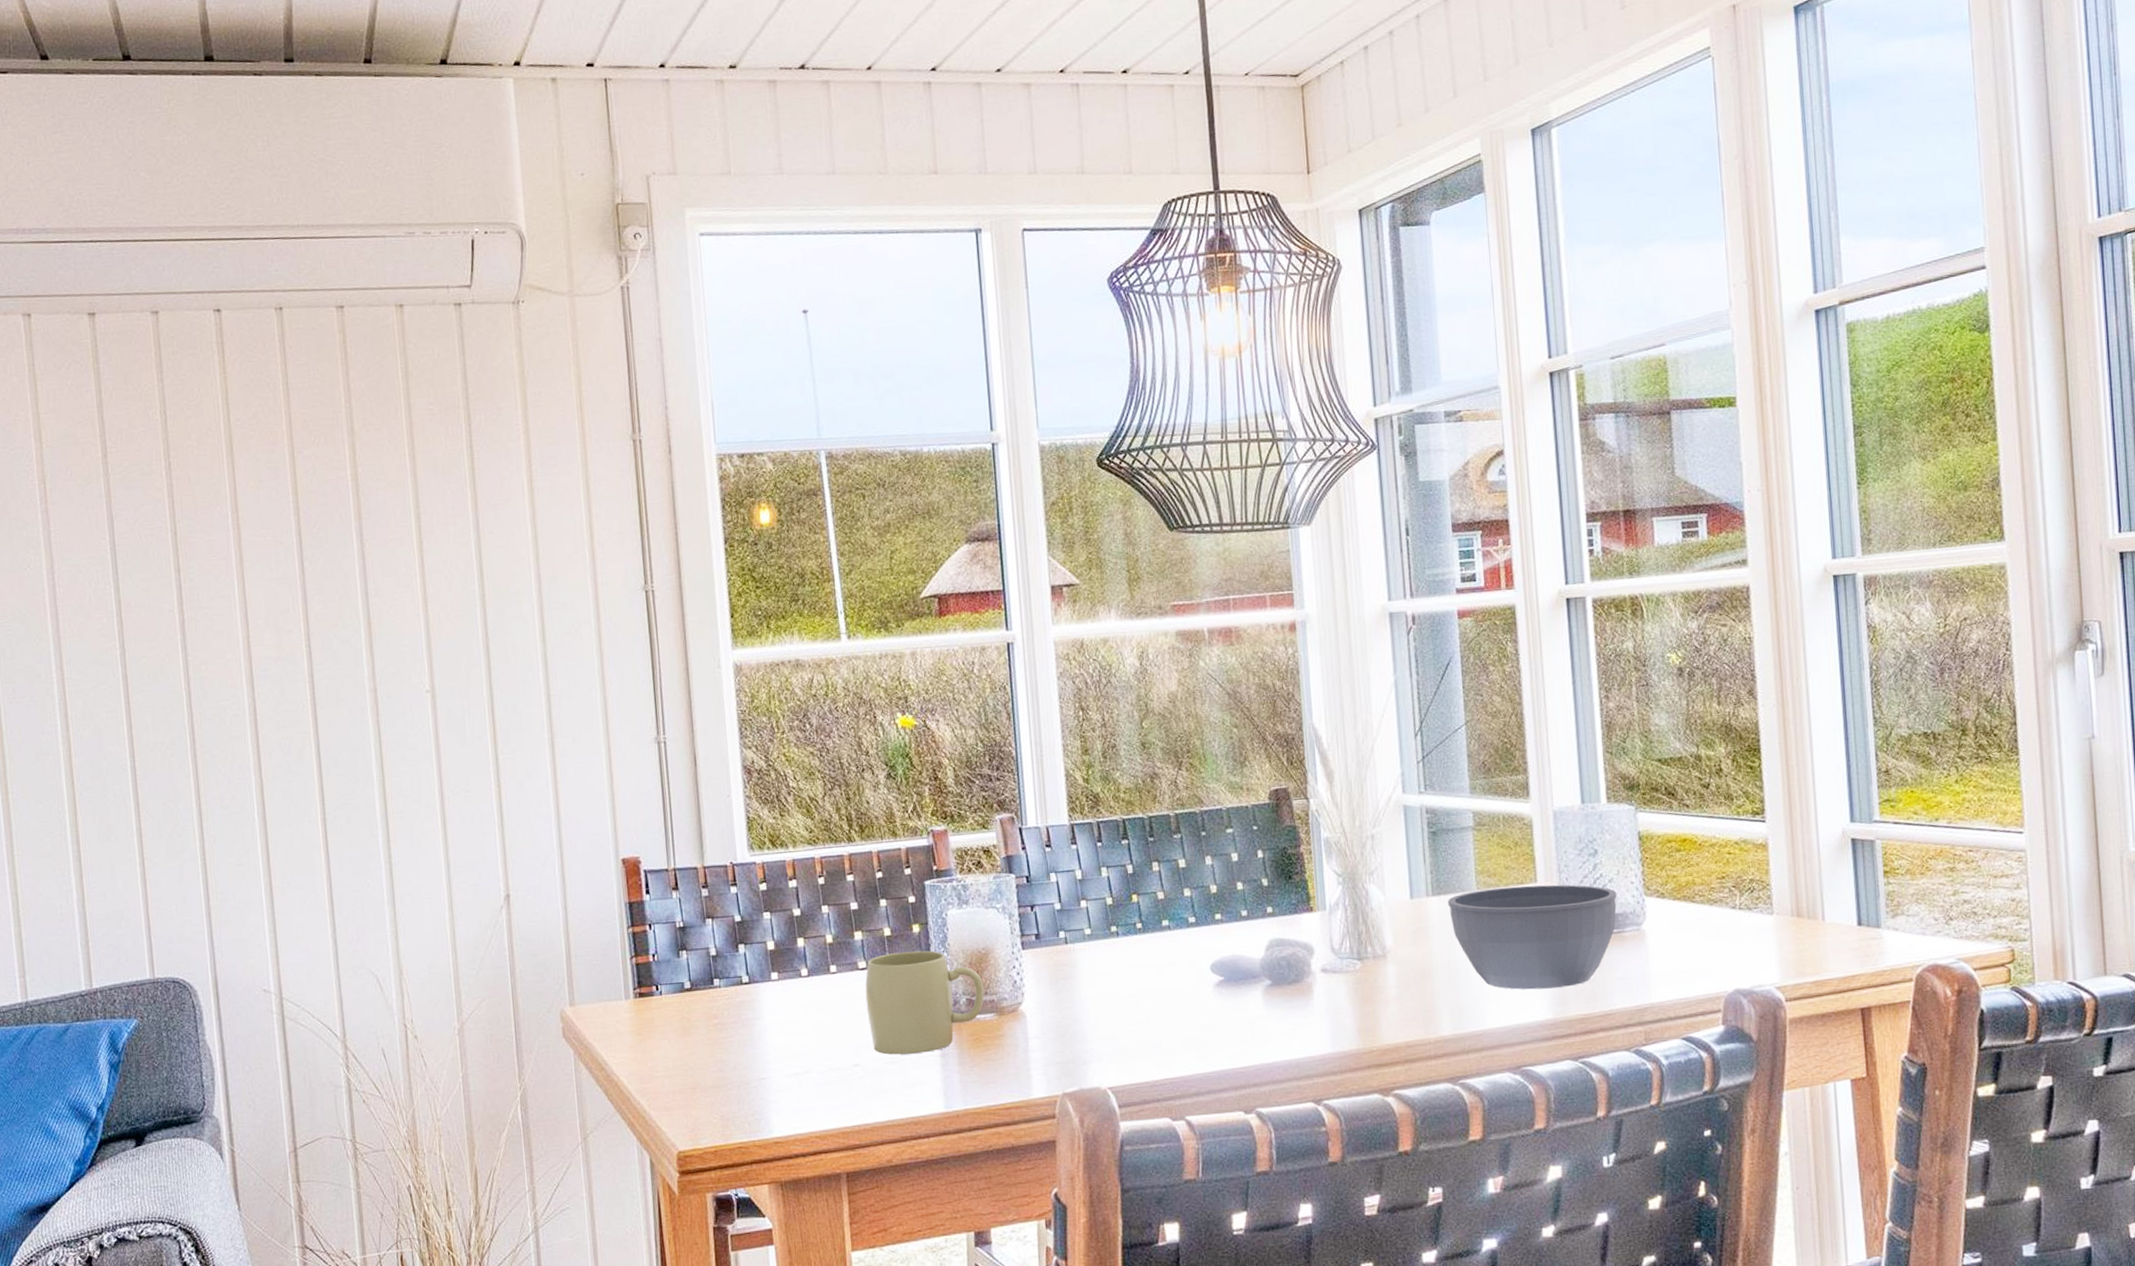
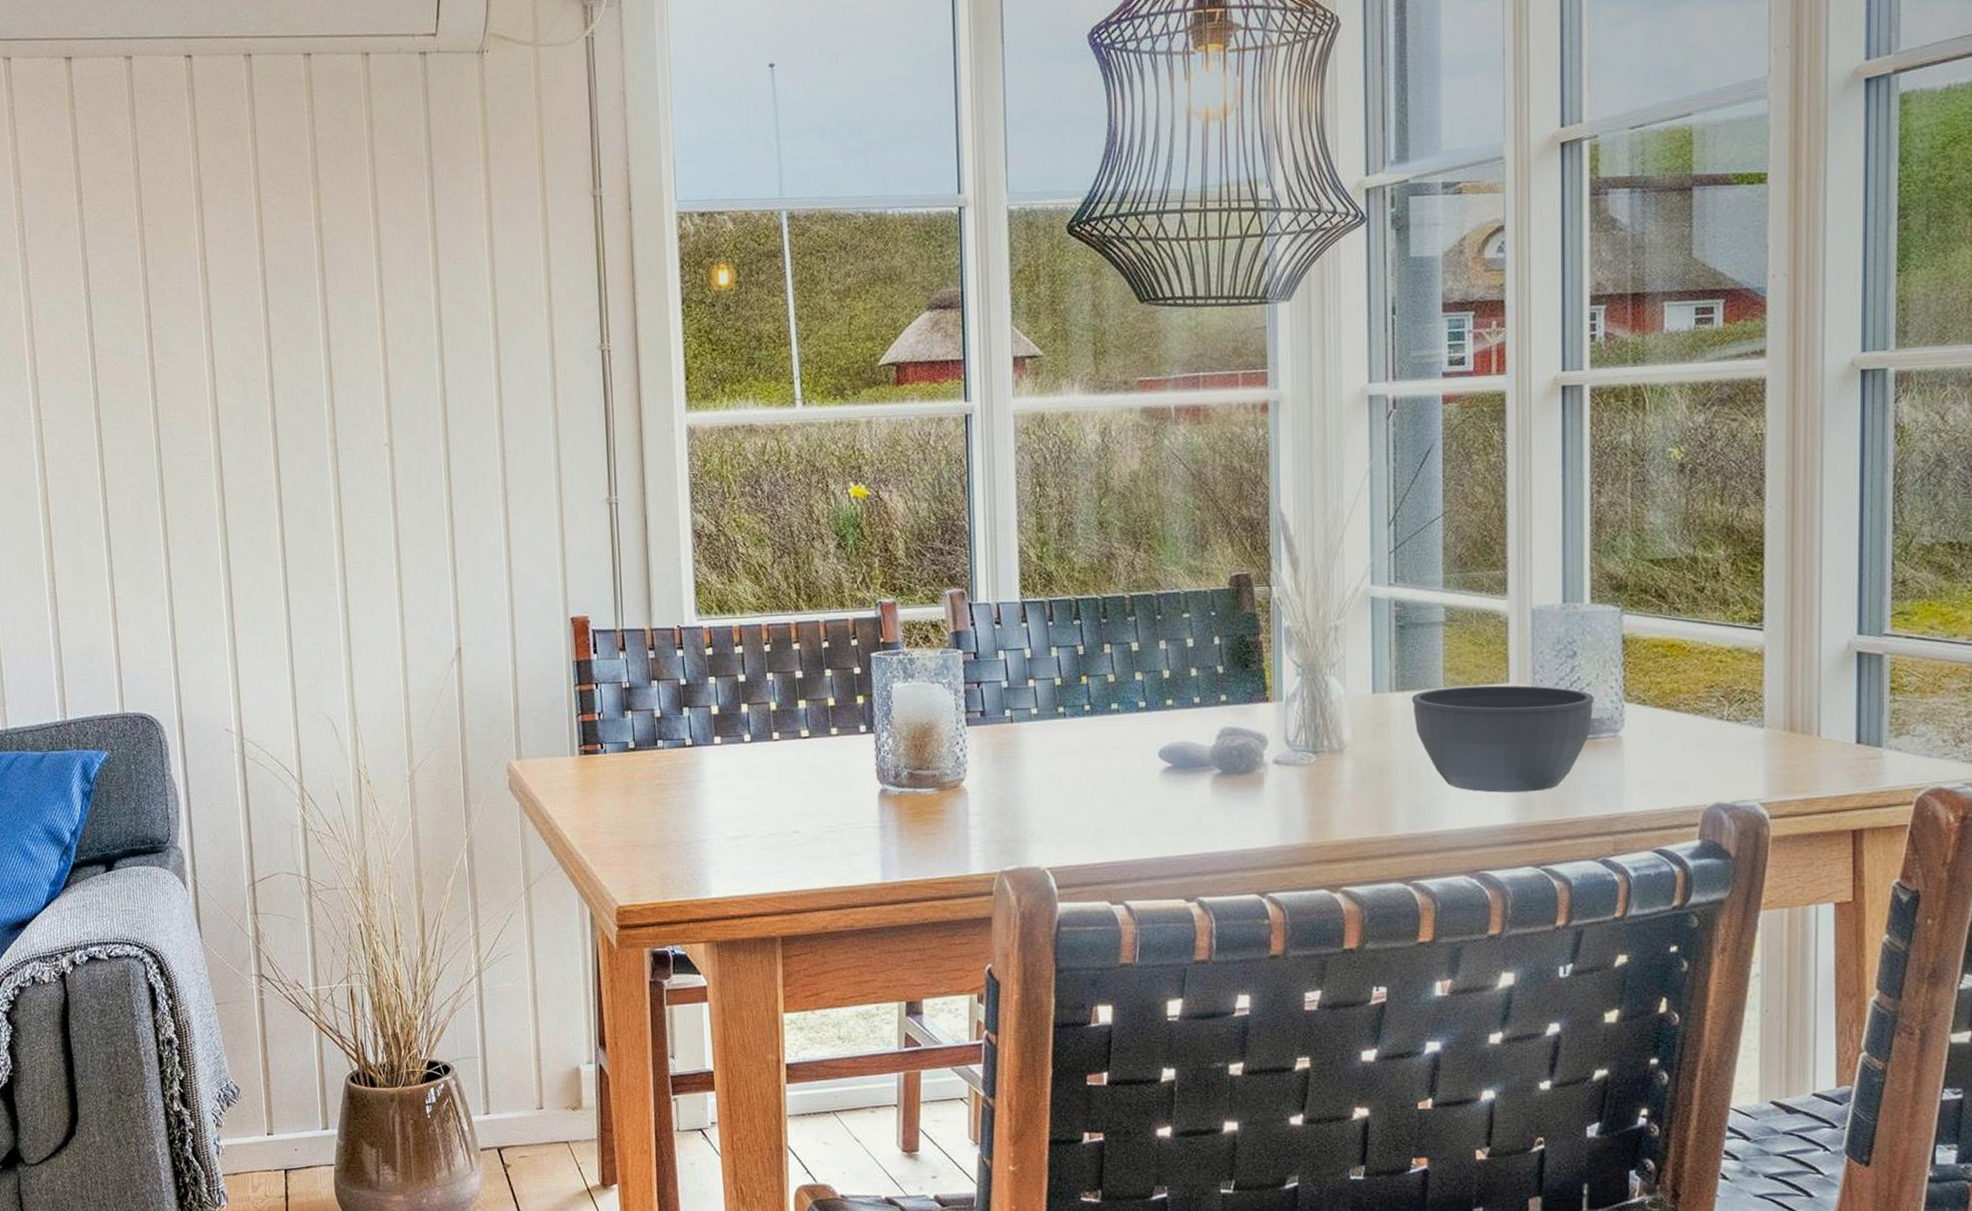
mug: present [865,950,985,1055] -> none [807,722,926,824]

